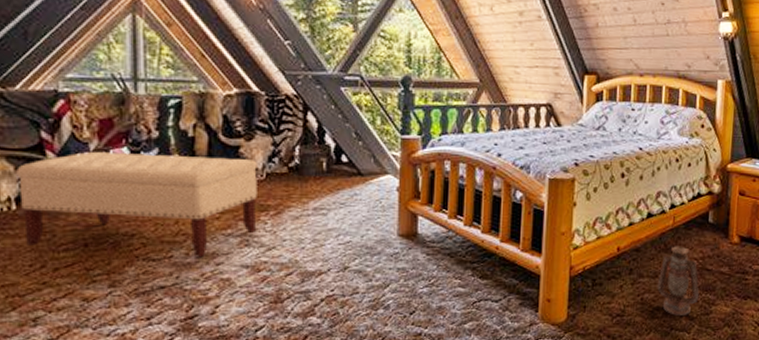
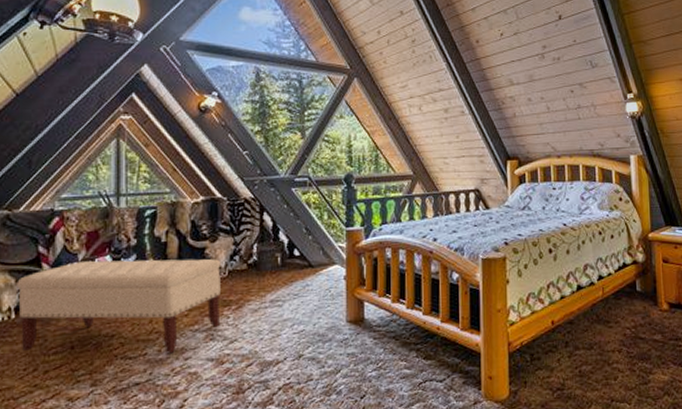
lantern: present [657,246,700,316] -> none [593,316,636,387]

